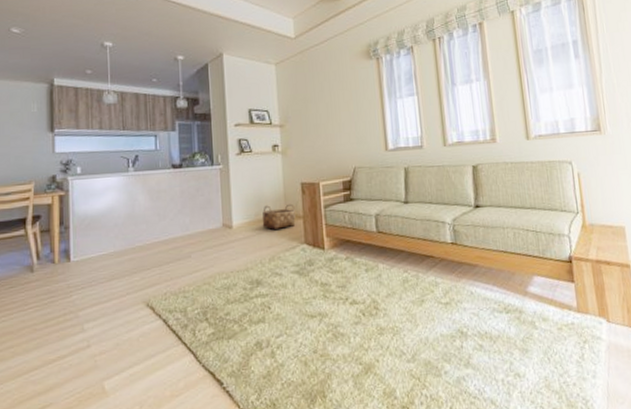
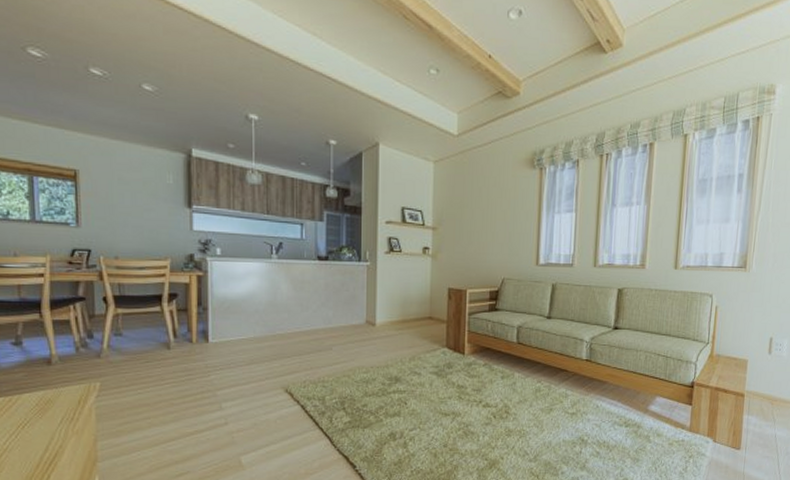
woven basket: present [262,203,297,230] -> none [405,307,441,331]

